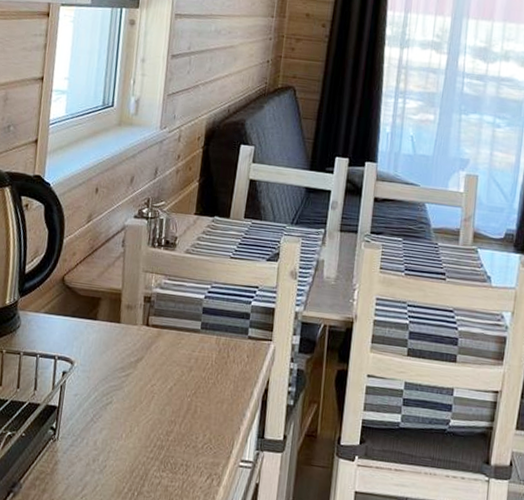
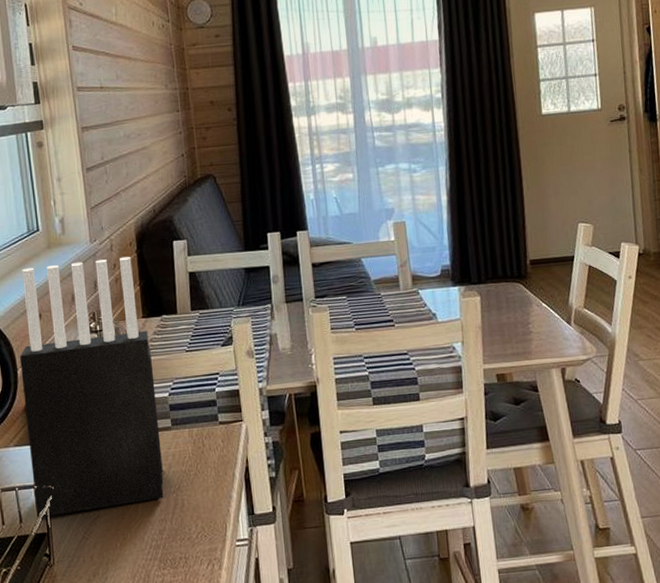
knife block: none [51,140,198,400] -> present [20,256,164,517]

